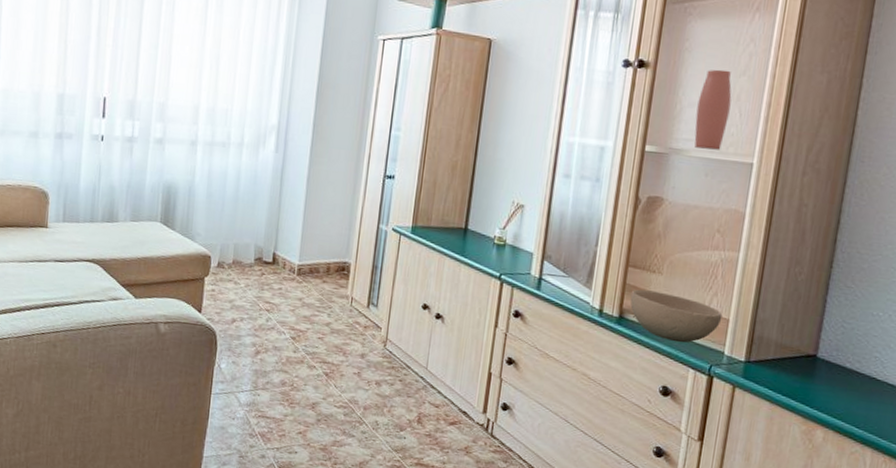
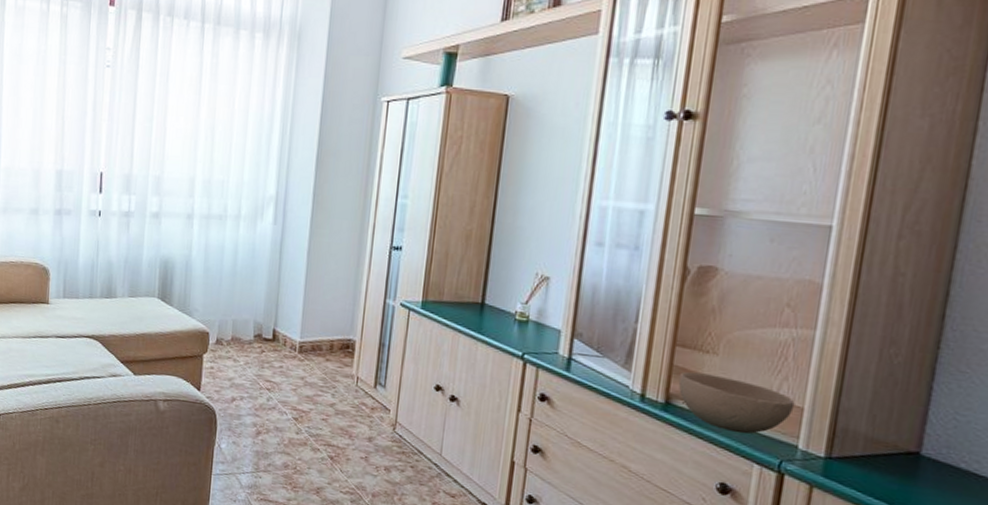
vase: present [694,69,732,150] -> none [755,117,803,212]

